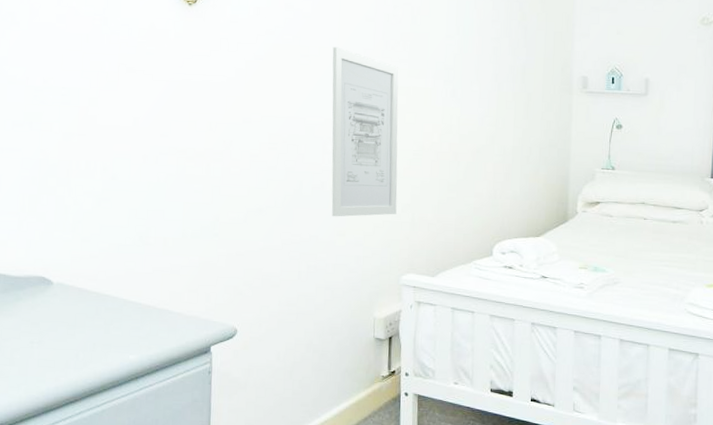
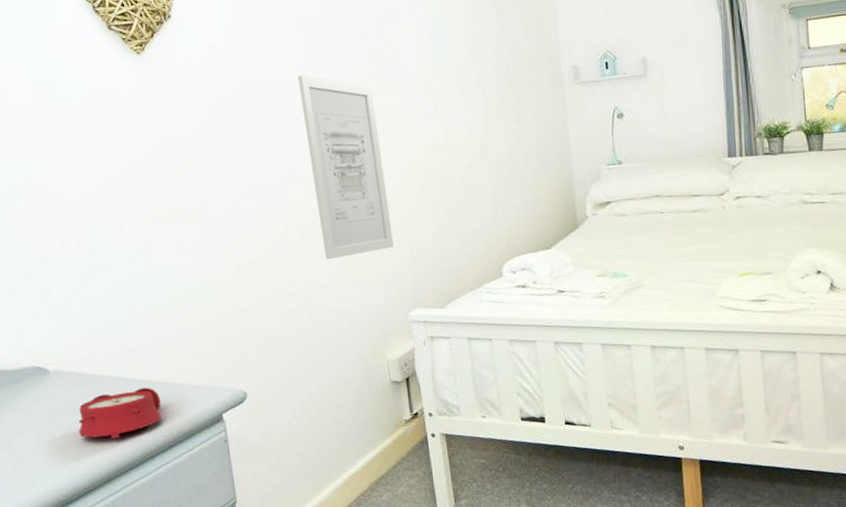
alarm clock: none [70,311,154,356] -> present [79,387,162,439]

